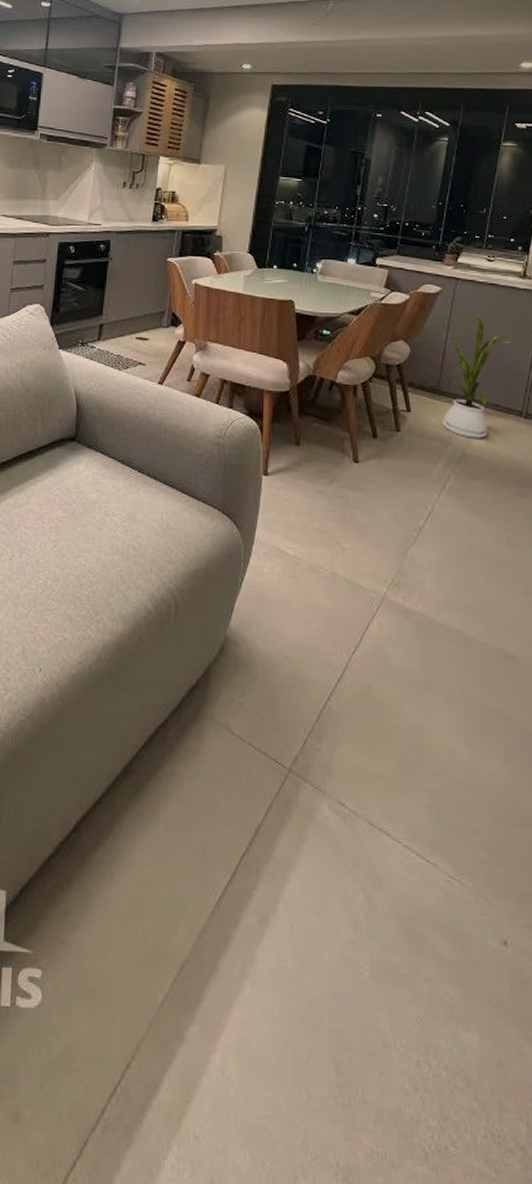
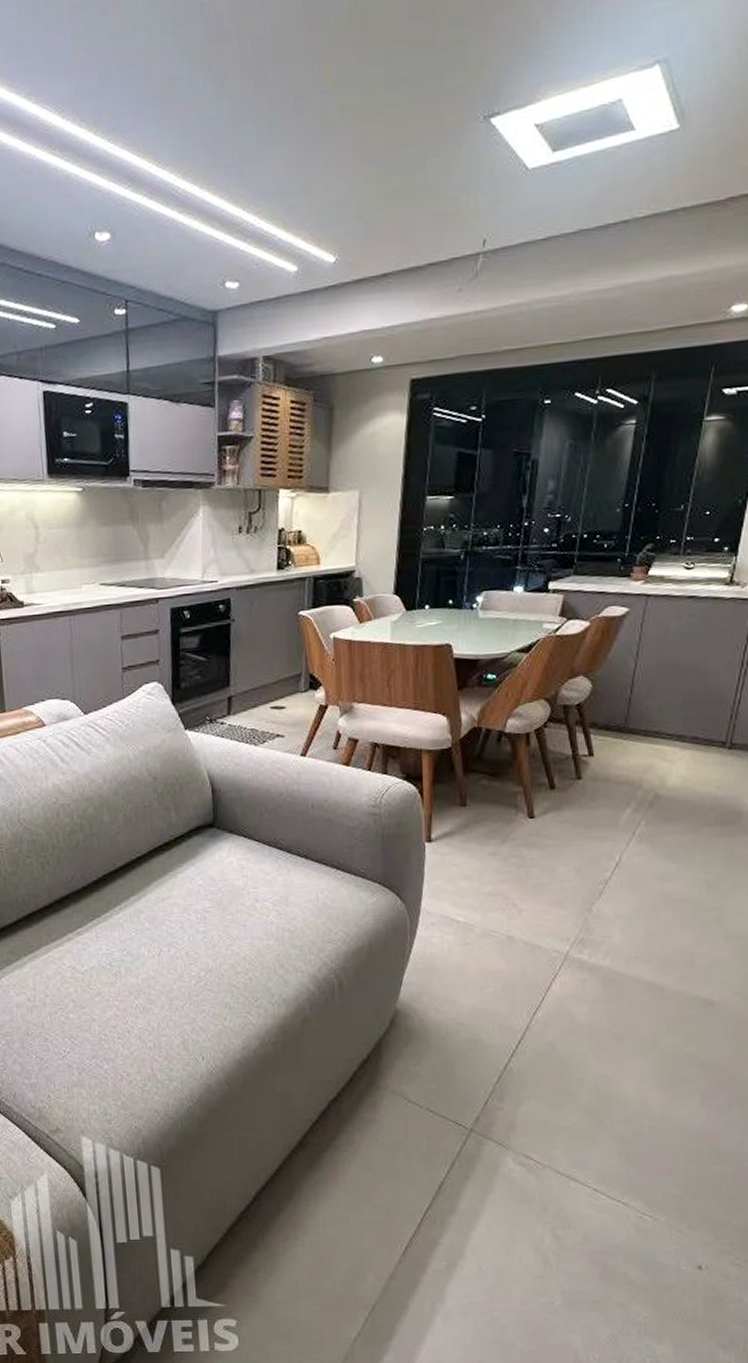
house plant: present [443,314,514,439] -> none [631,634,717,778]

